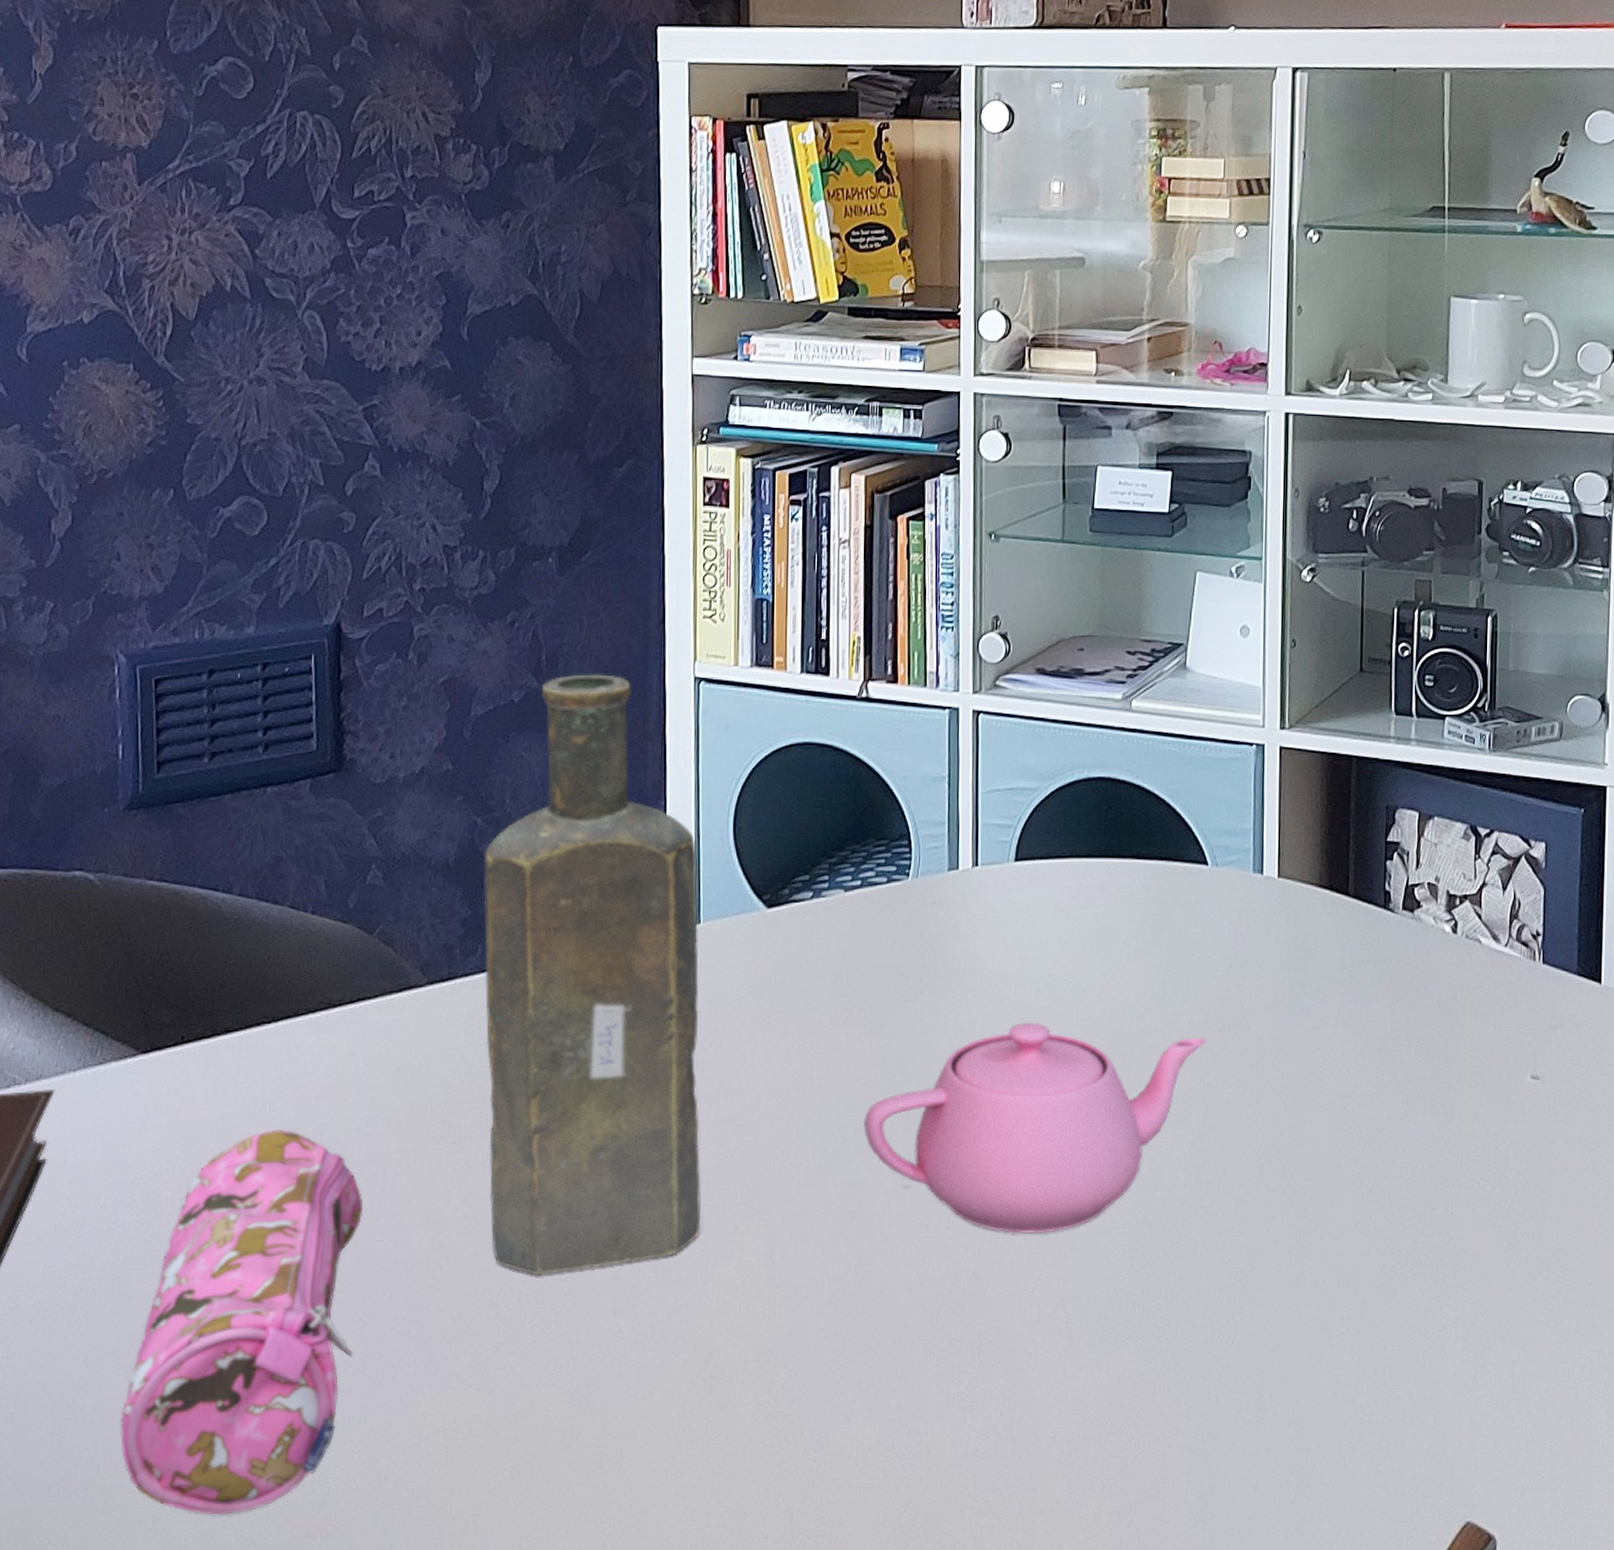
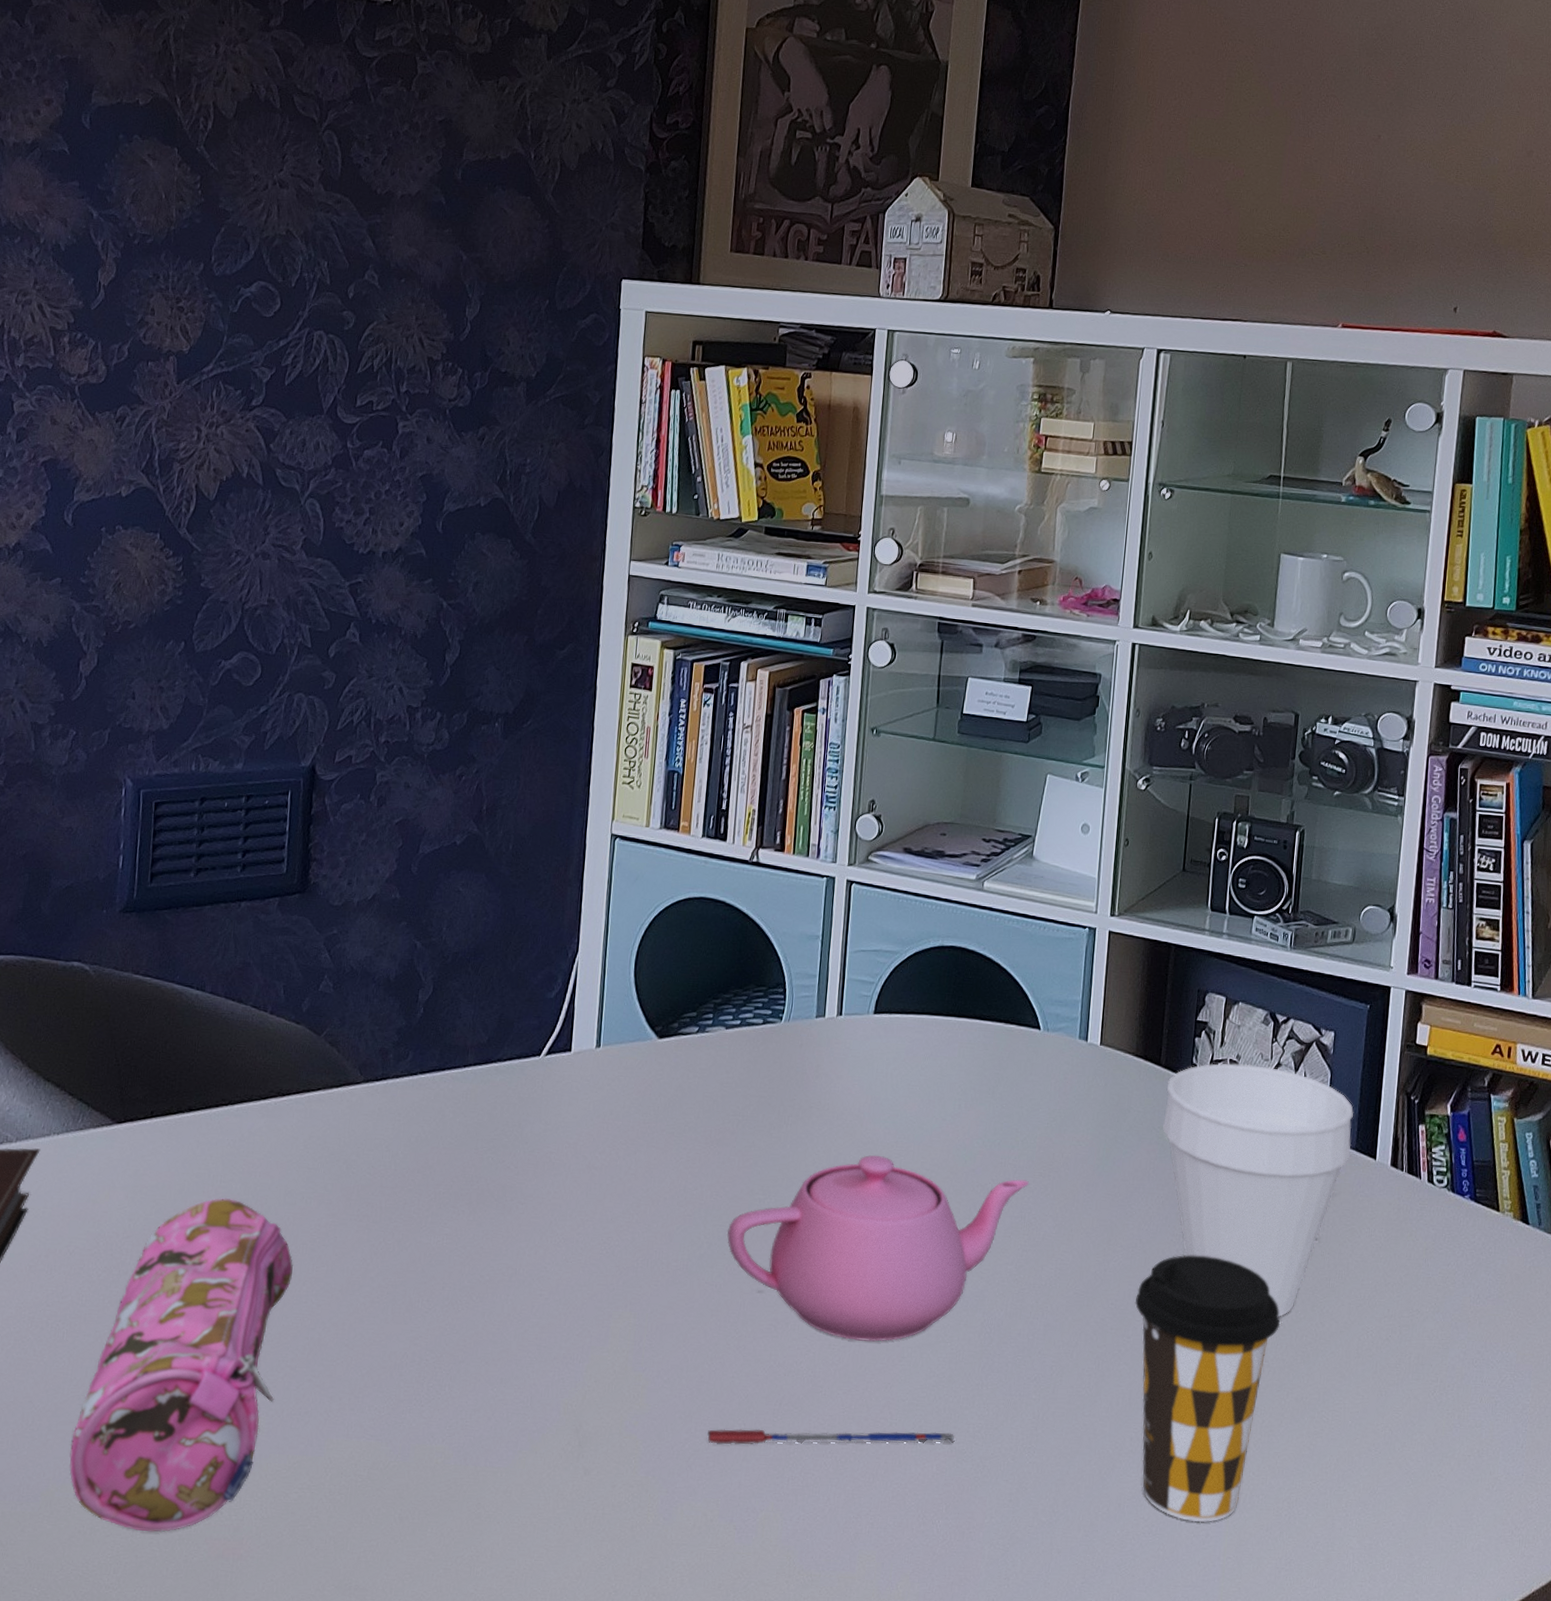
bottle: present [483,674,701,1276] -> none [400,824,602,1344]
pen: none [858,1329,1141,1363] -> present [707,1429,955,1445]
coffee cup: none [1336,1107,1504,1406] -> present [1134,1255,1280,1523]
cup: none [1356,886,1572,1169] -> present [1163,1063,1354,1317]

